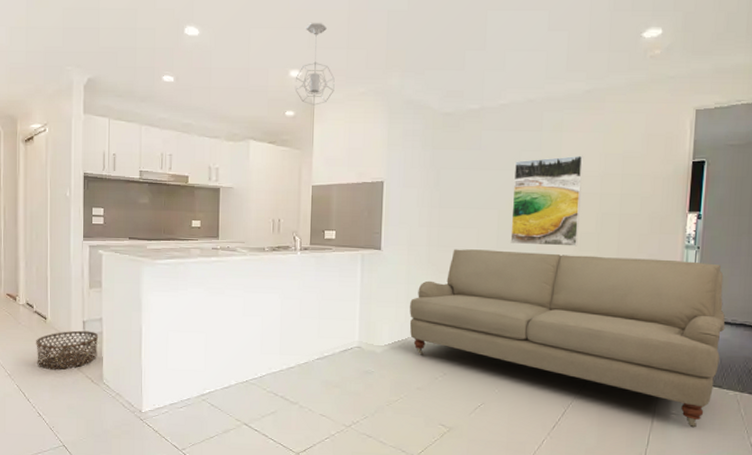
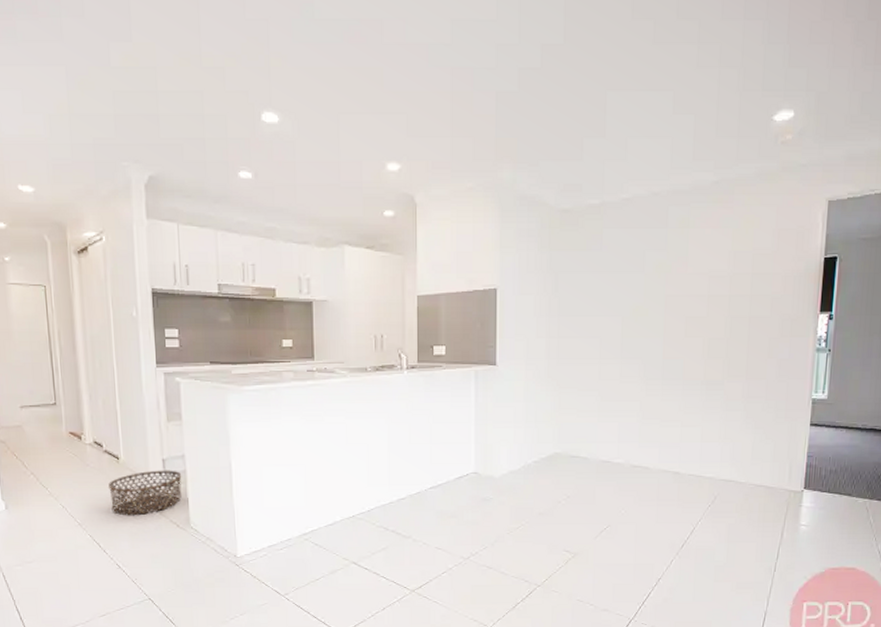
pendant light: present [294,22,335,106] -> none [393,106,438,204]
sofa: present [409,249,725,428] -> none [529,361,856,538]
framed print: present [510,155,583,247] -> none [635,253,711,354]

